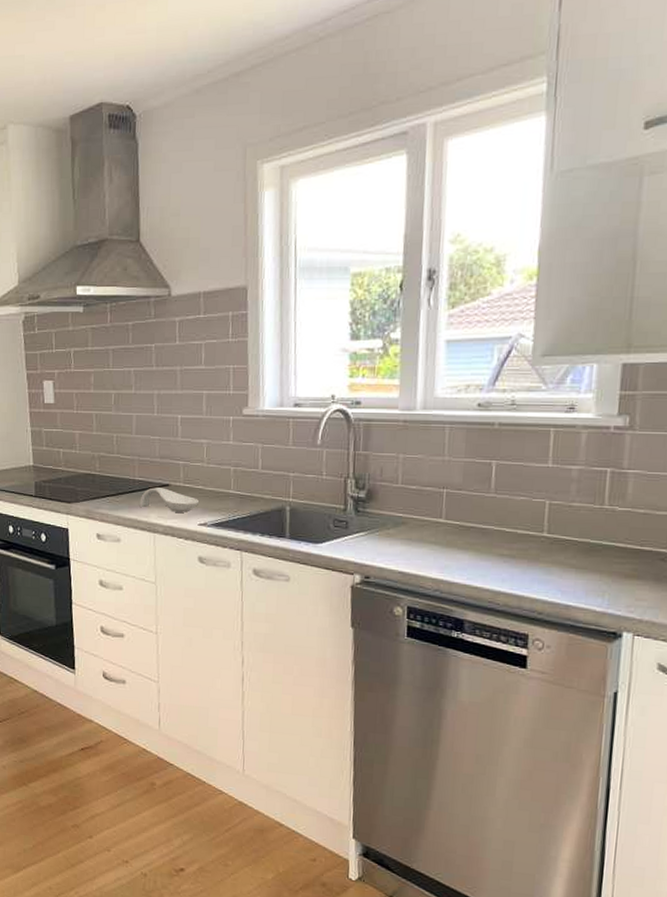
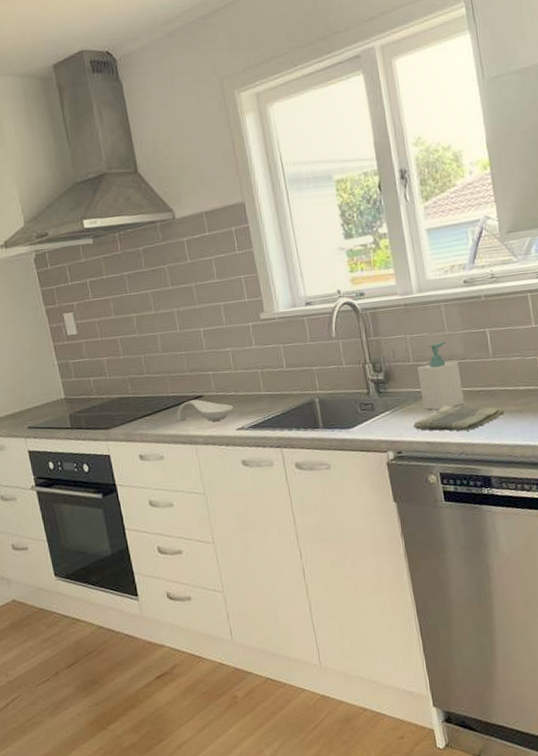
dish towel: none [388,537,495,568] -> present [413,405,505,432]
soap bottle: none [403,467,453,541] -> present [417,341,465,411]

